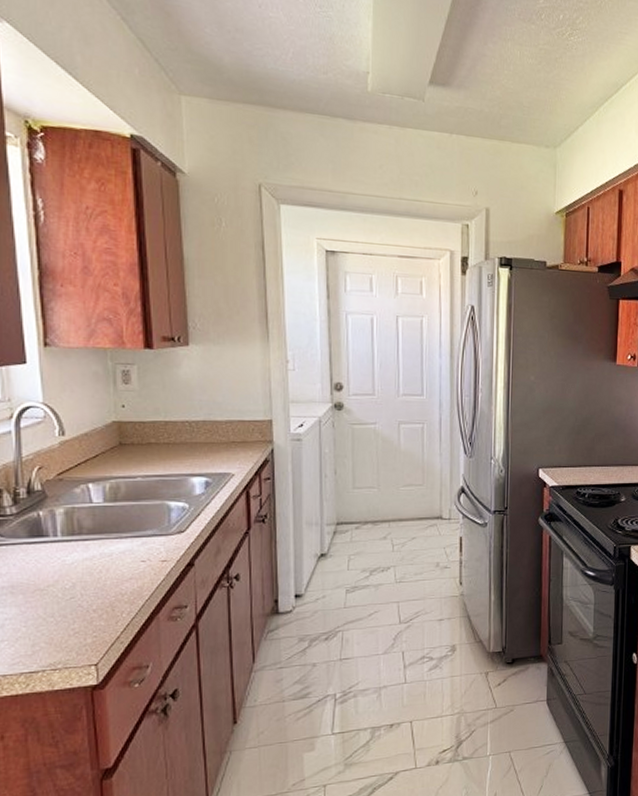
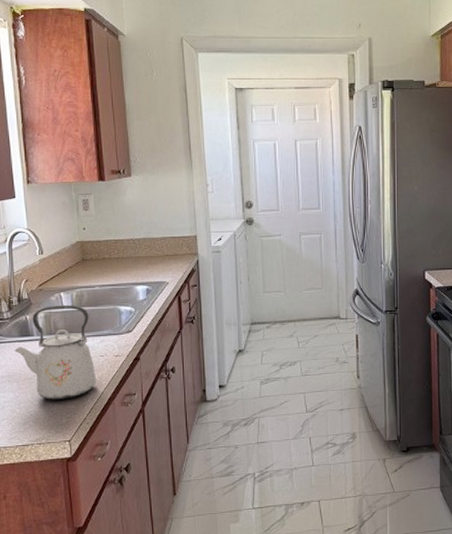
kettle: none [20,498,136,615] -> present [14,304,97,400]

